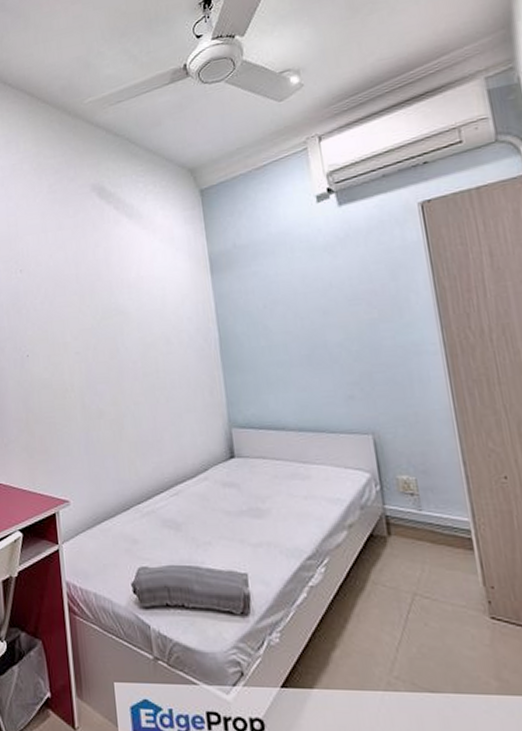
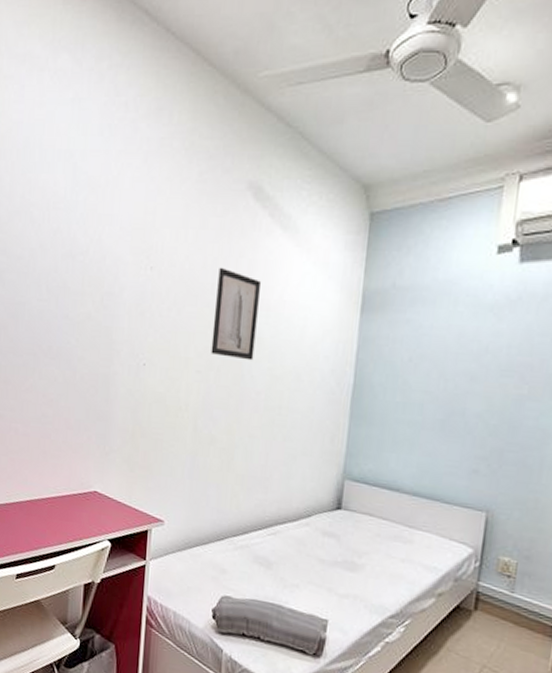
wall art: none [80,258,125,336] -> present [210,267,262,361]

